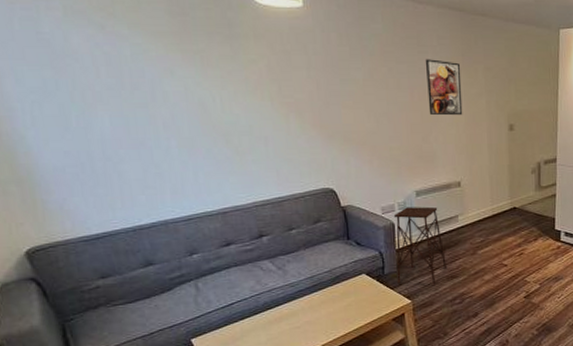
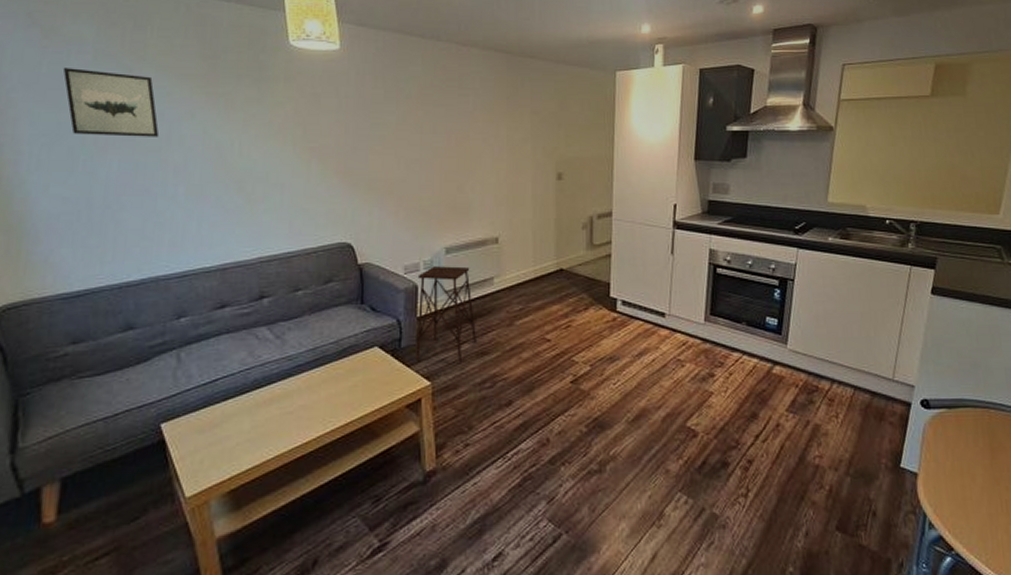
wall art: none [35,25,144,94] -> present [63,68,160,137]
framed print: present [425,59,463,116] -> none [465,102,505,163]

